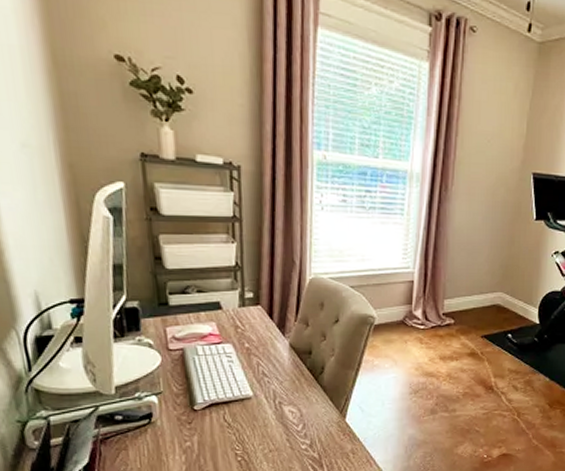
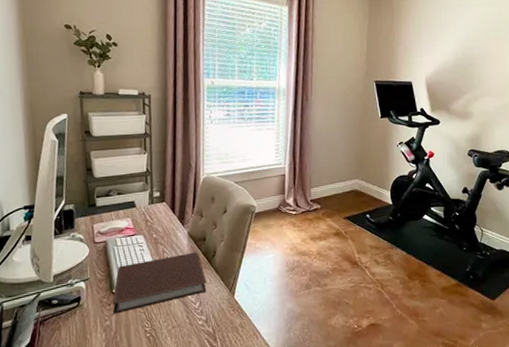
notebook: none [194,367,312,434] -> present [113,252,207,314]

